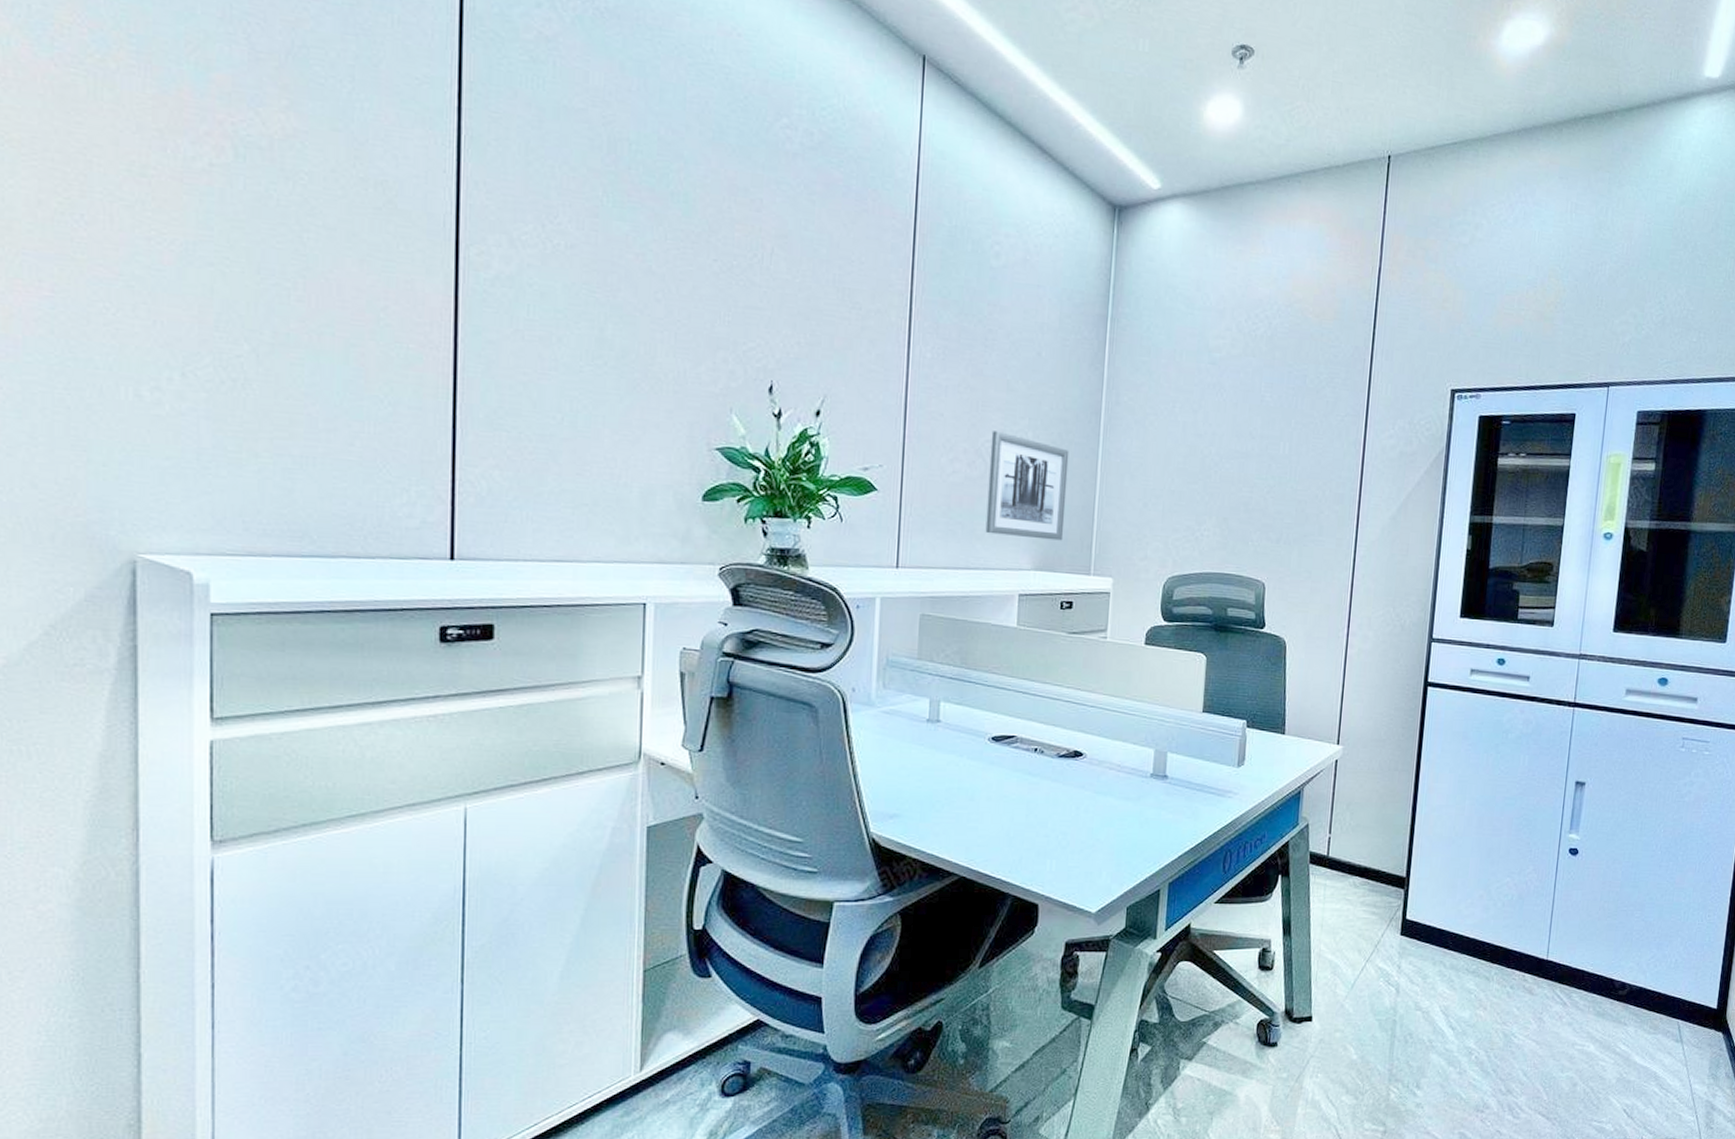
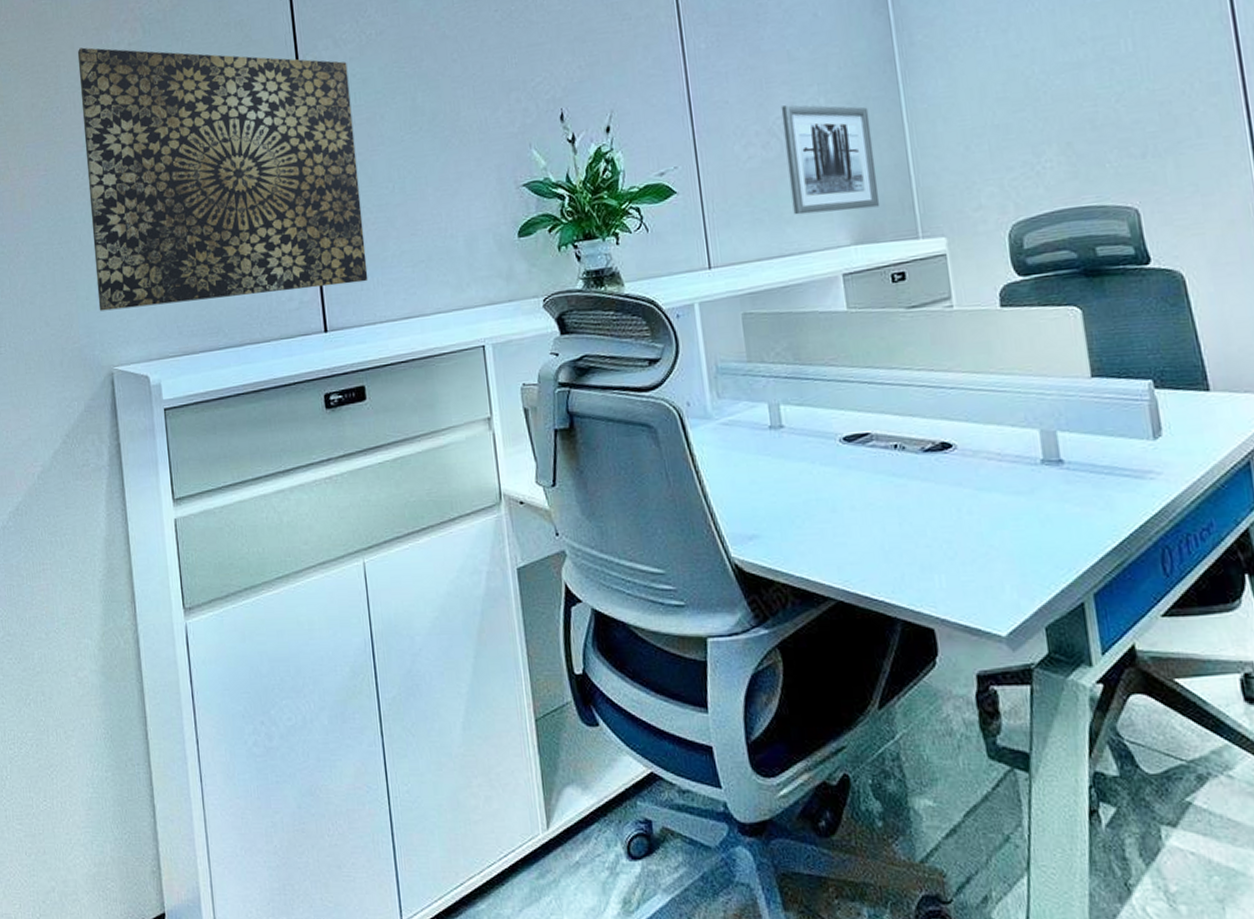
wall art: none [122,148,523,514] -> present [77,47,368,311]

